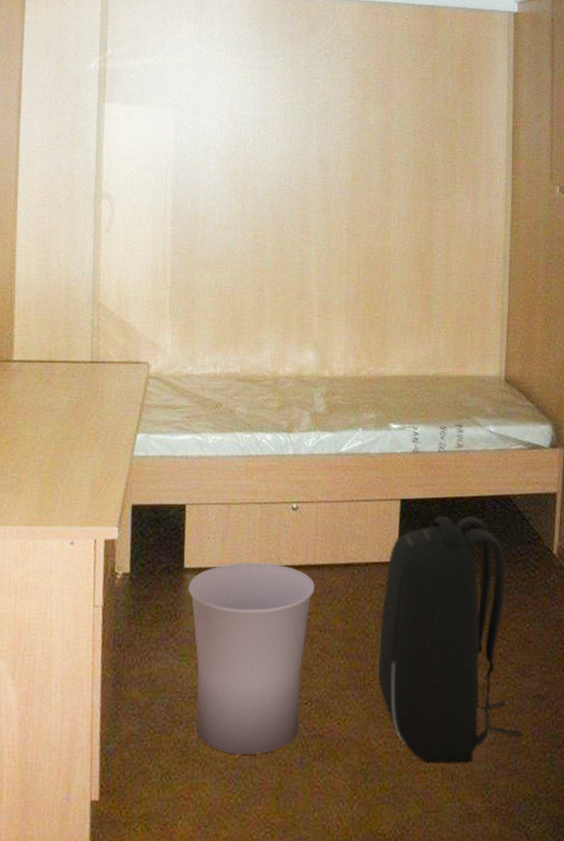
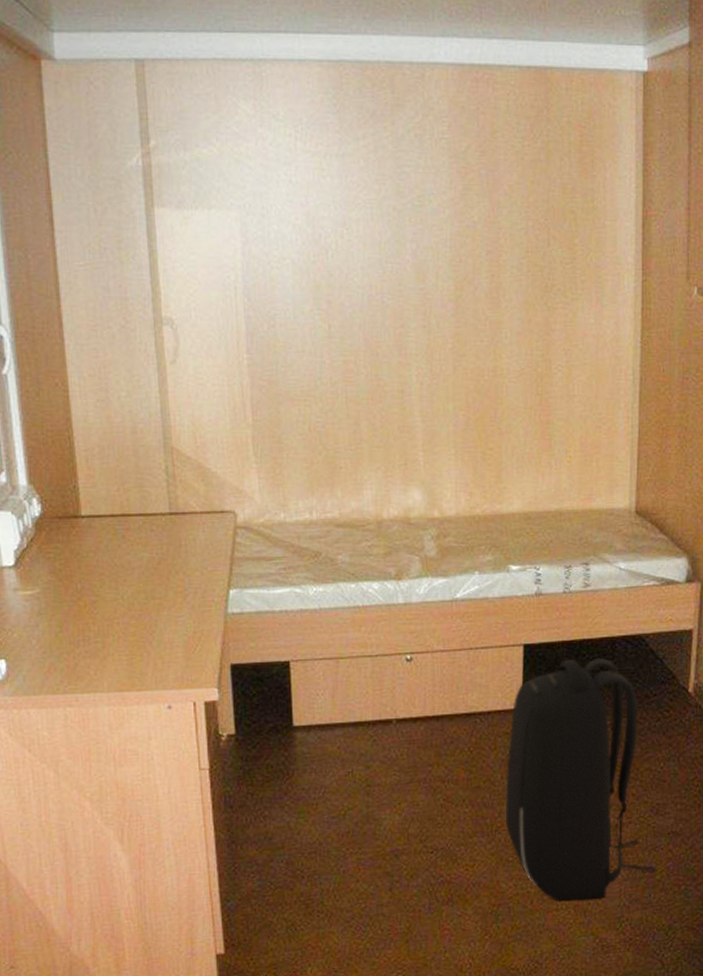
waste bin: present [188,563,315,755] -> none [299,716,435,904]

